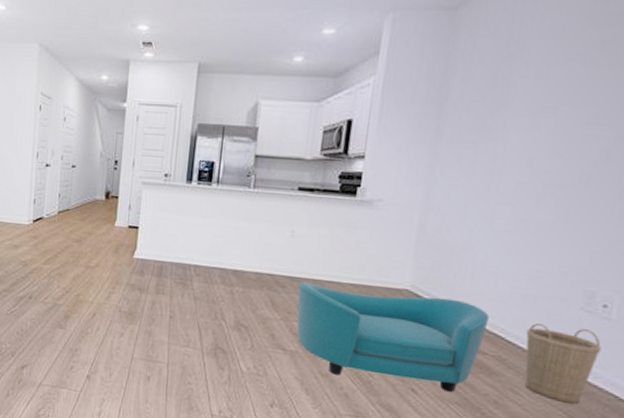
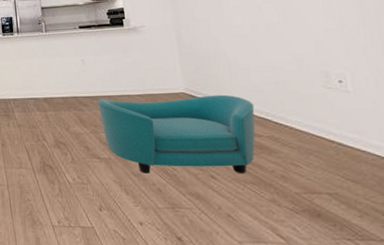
basket: present [525,323,602,404] -> none [286,103,352,168]

